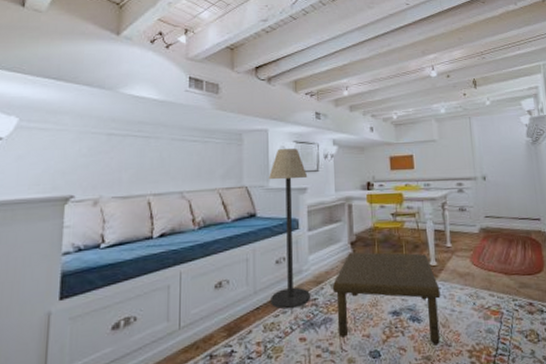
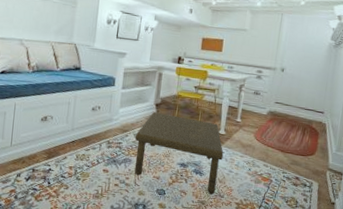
floor lamp: present [268,149,310,310] -> none [84,16,129,147]

